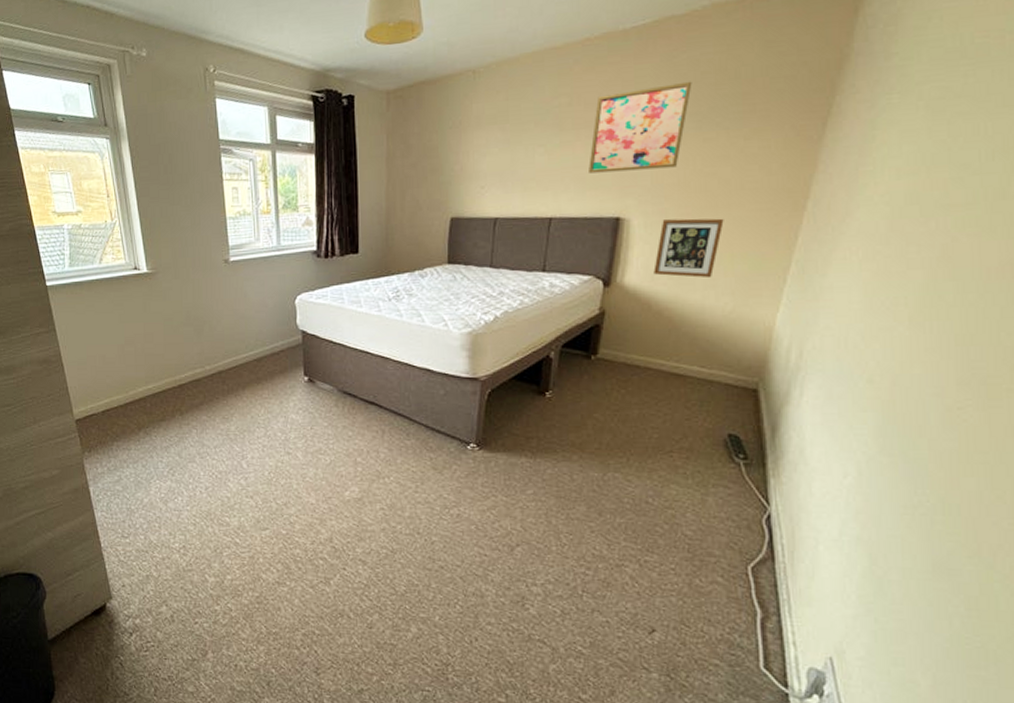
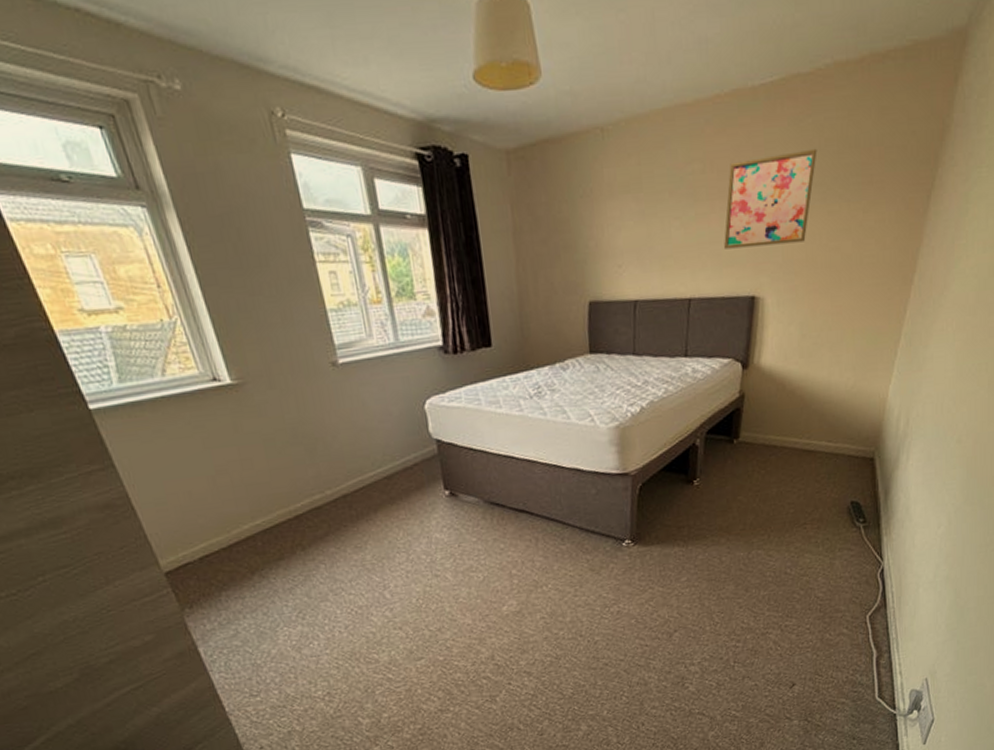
picture frame: present [653,218,724,278] -> none [786,294,846,355]

